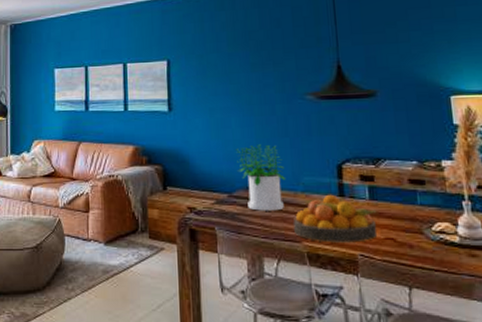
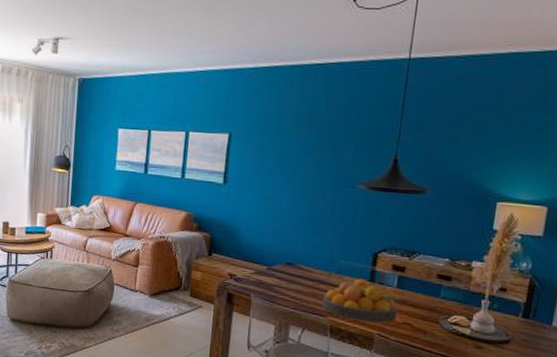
potted plant: present [236,144,286,211] -> none [279,225,324,287]

